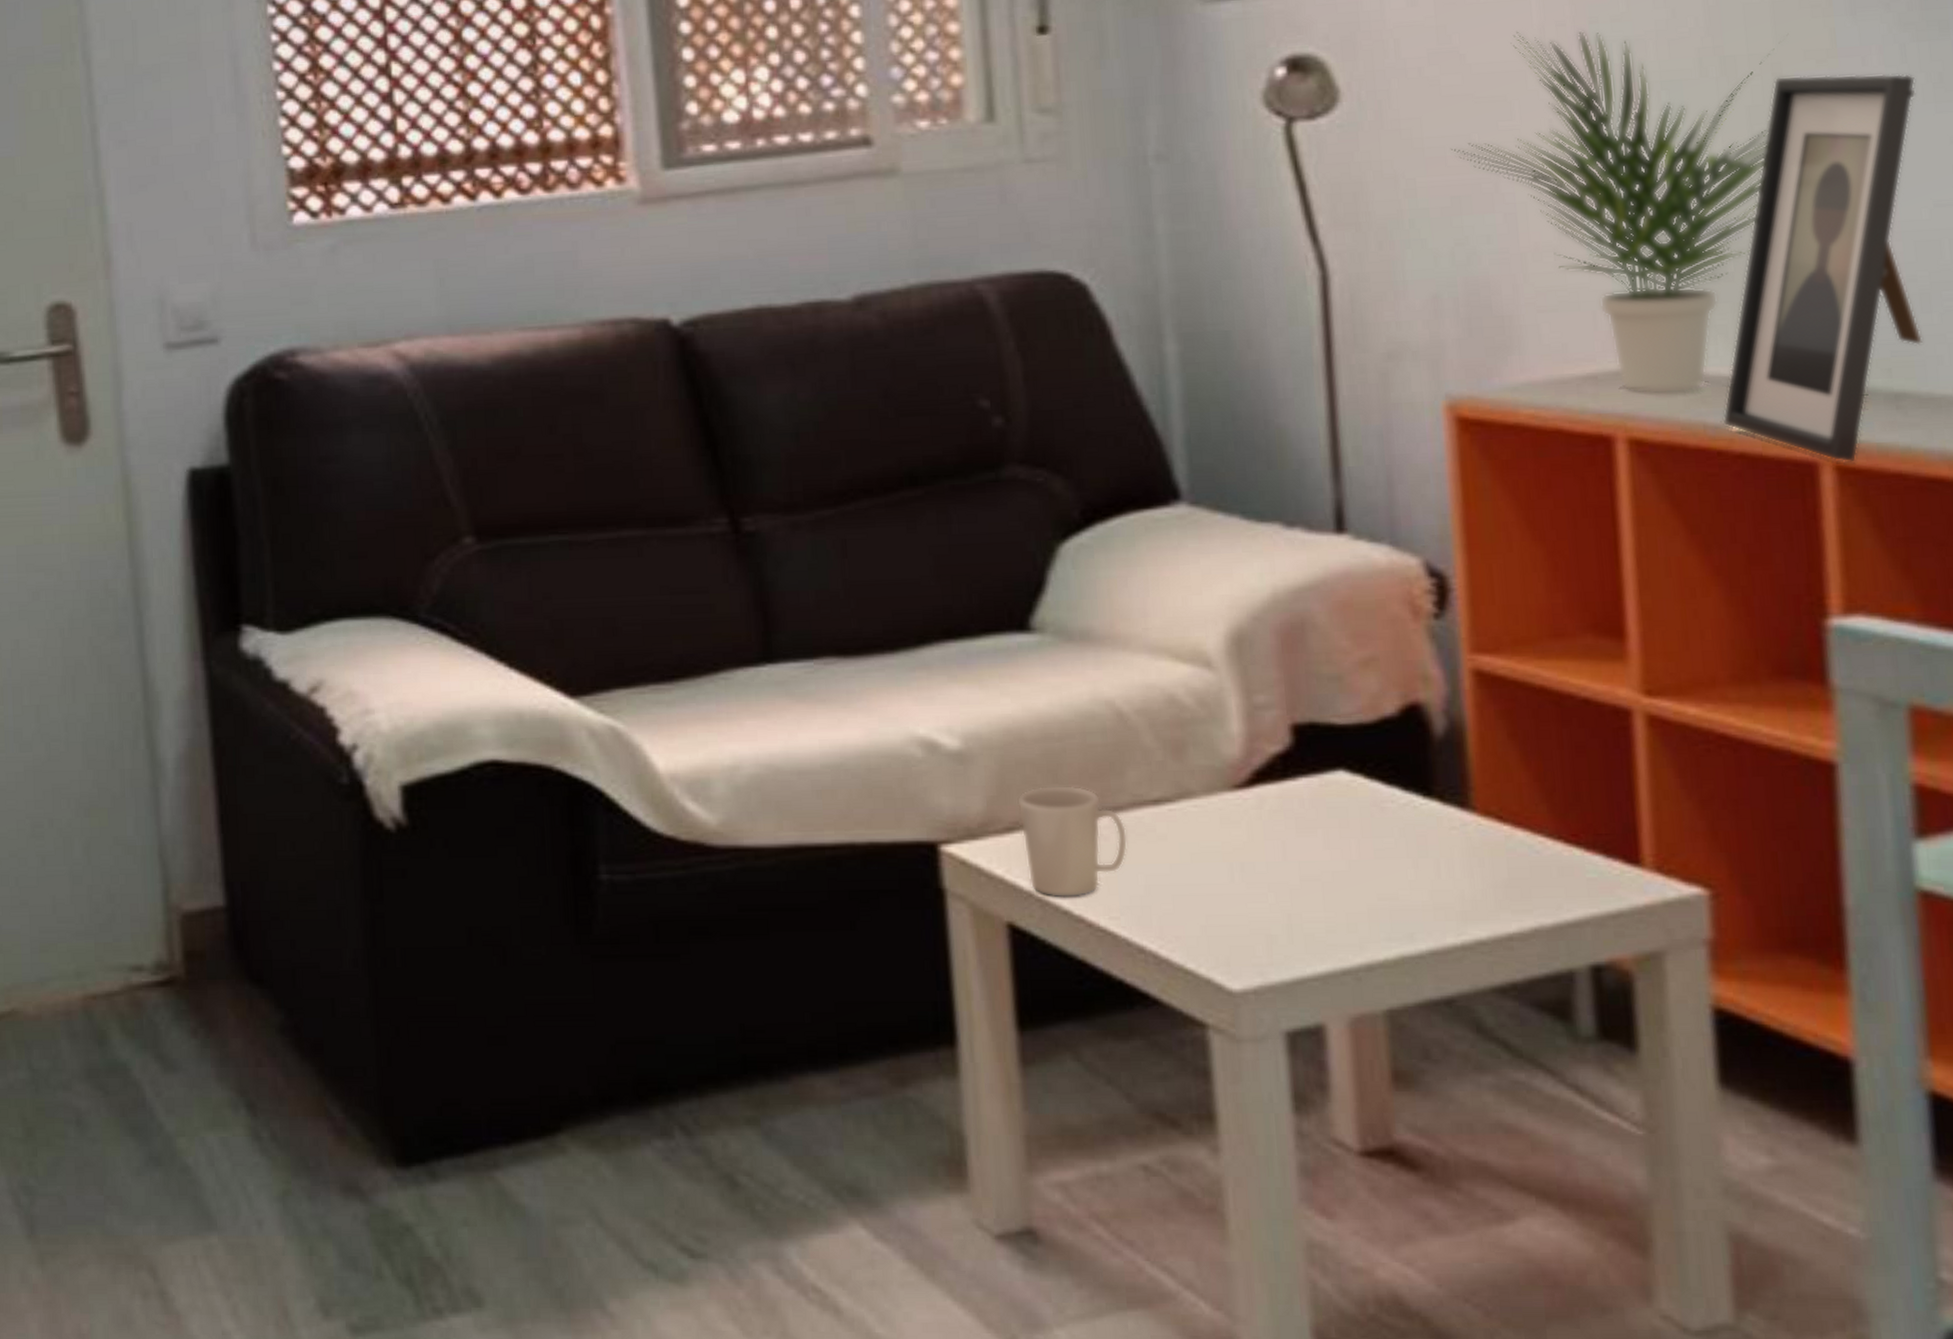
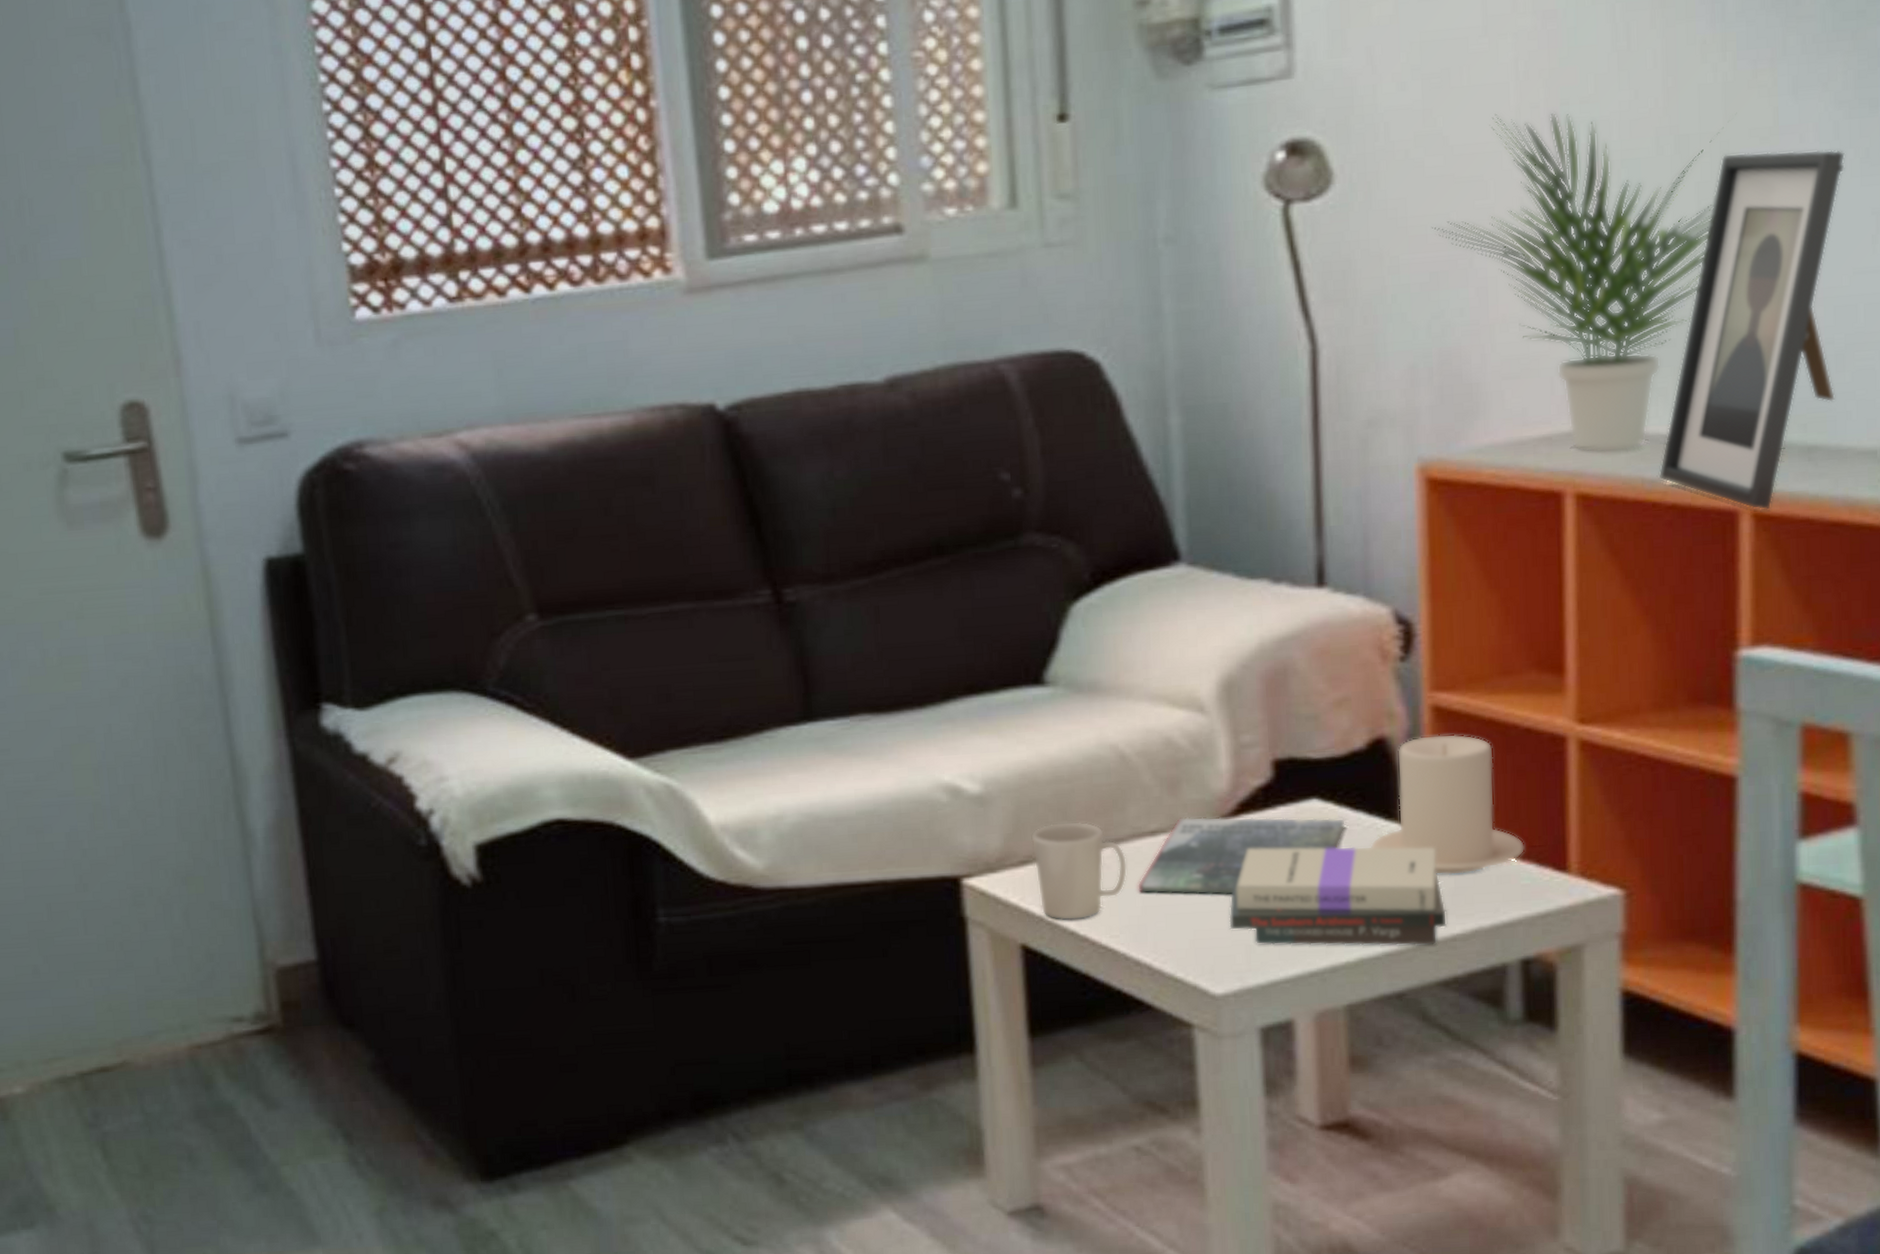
magazine: none [1139,785,1379,876] -> present [1137,816,1346,895]
books: none [1245,823,1501,945] -> present [1229,846,1447,946]
candle: none [1406,702,1590,864] -> present [1369,733,1526,875]

